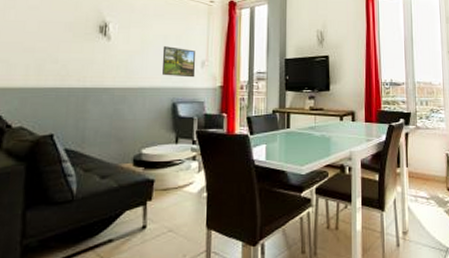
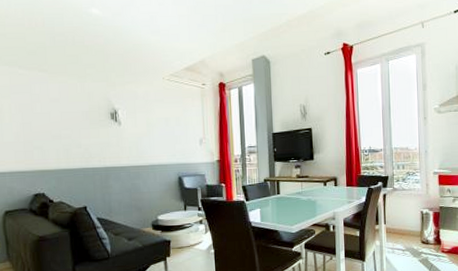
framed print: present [162,46,196,78] -> none [165,127,196,154]

